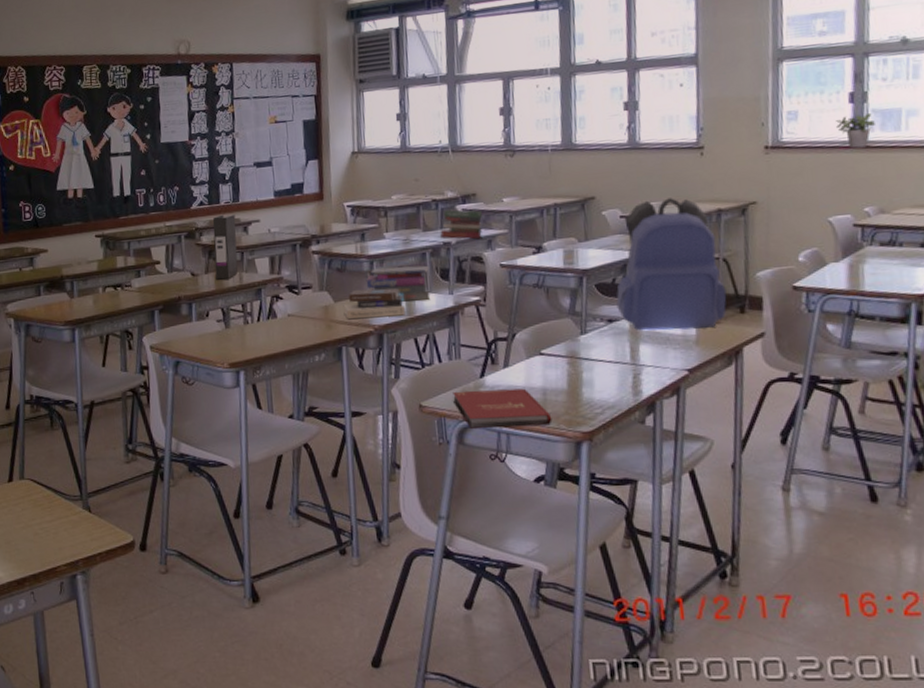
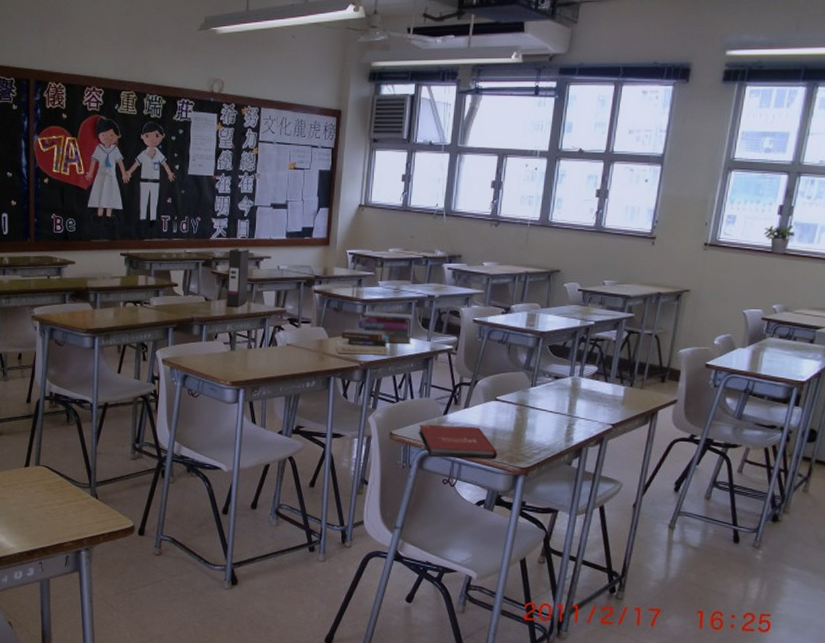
books: present [440,209,483,240] -> none [426,267,465,296]
backpack: present [616,198,727,330] -> none [563,278,653,393]

